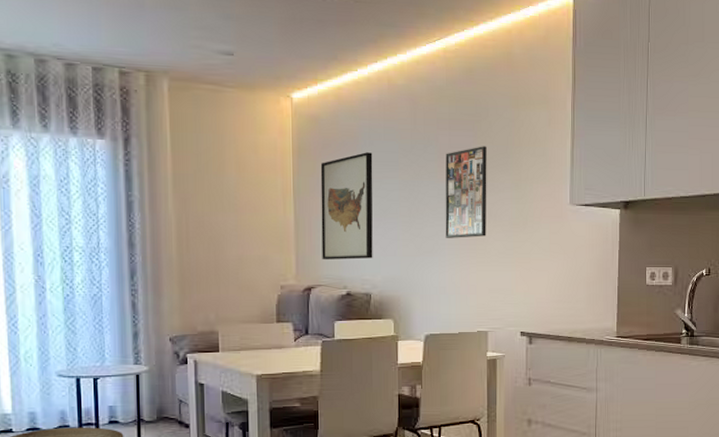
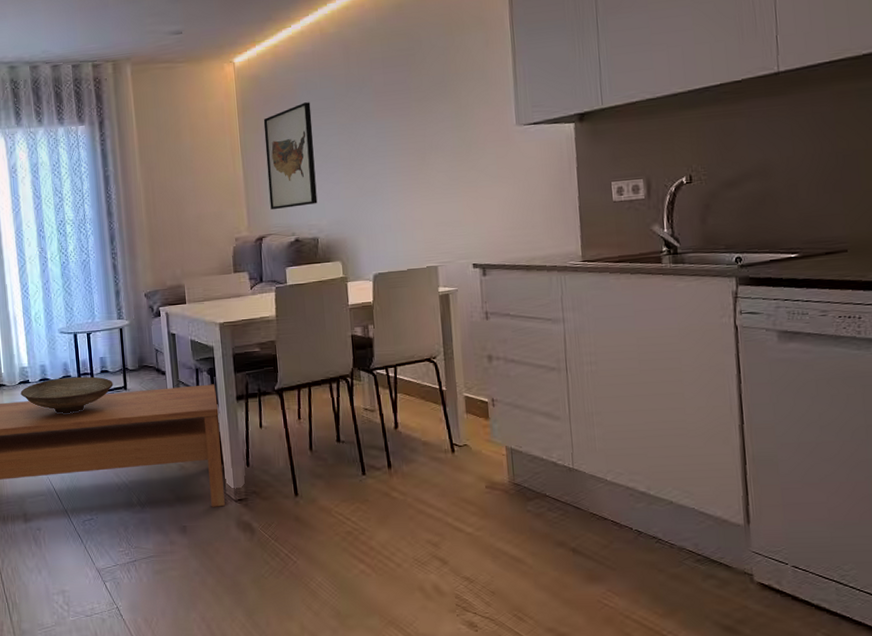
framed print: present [445,146,487,238] -> none [381,78,429,176]

